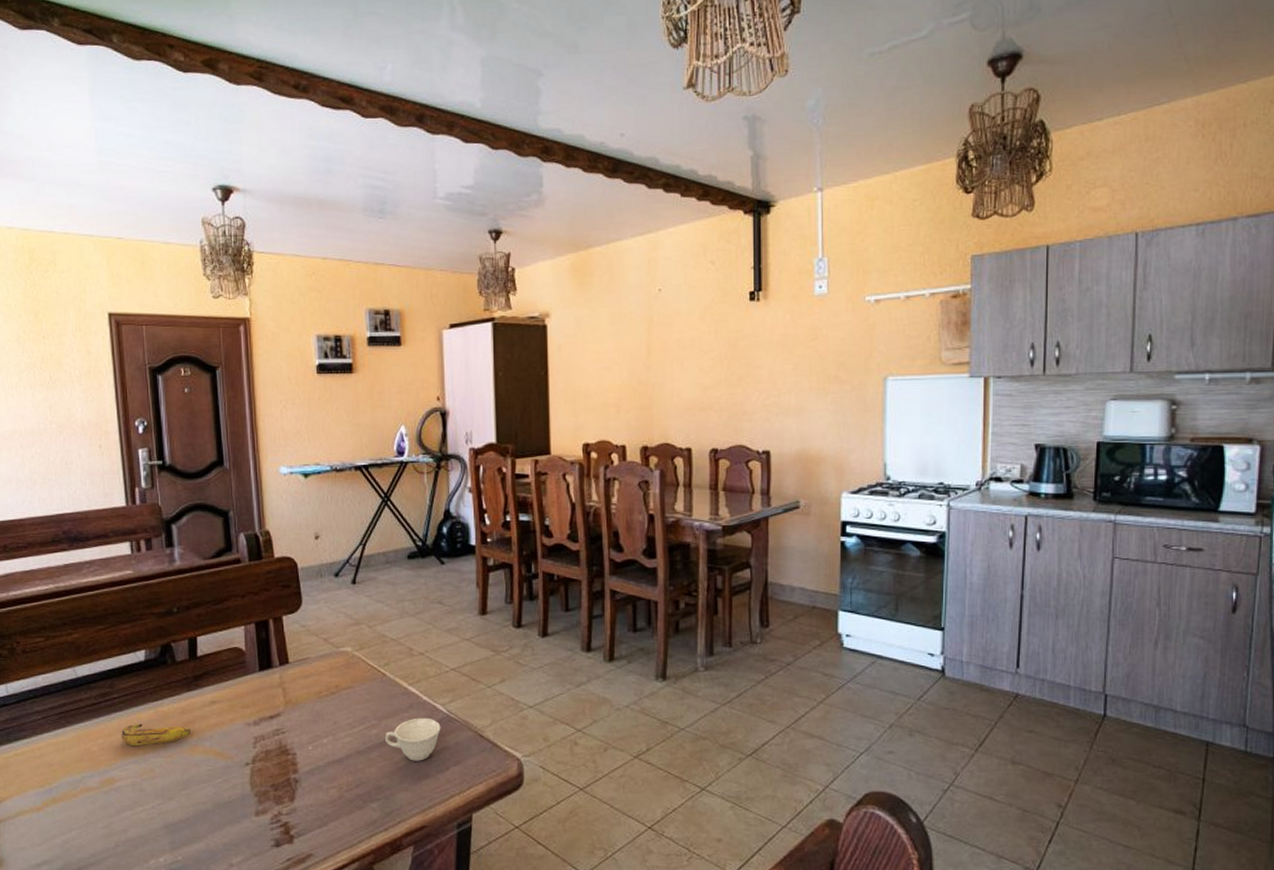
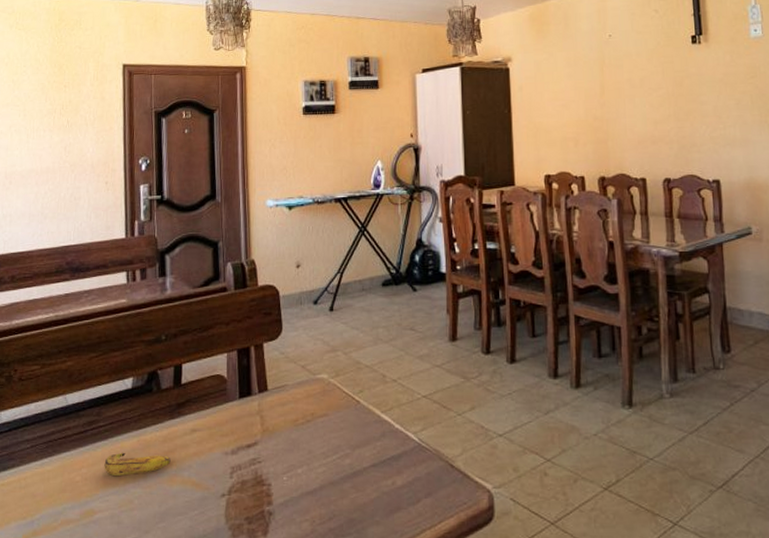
teacup: present [385,717,441,761] -> none [358,446,413,493]

